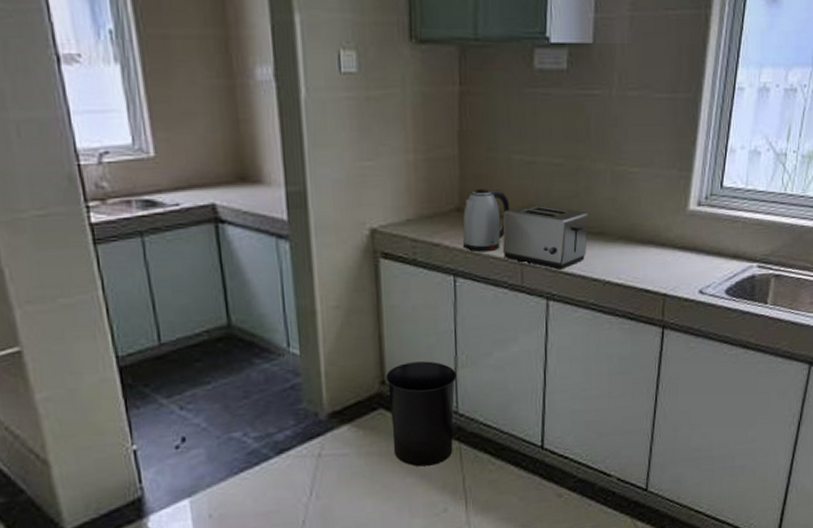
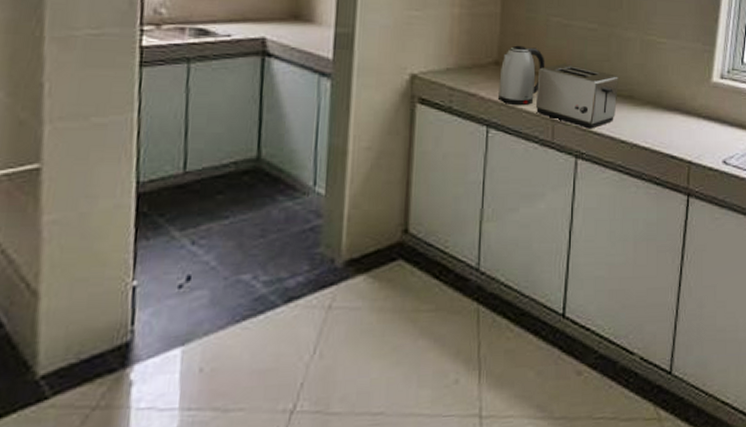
waste bin: present [386,361,457,467] -> none [408,212,481,328]

